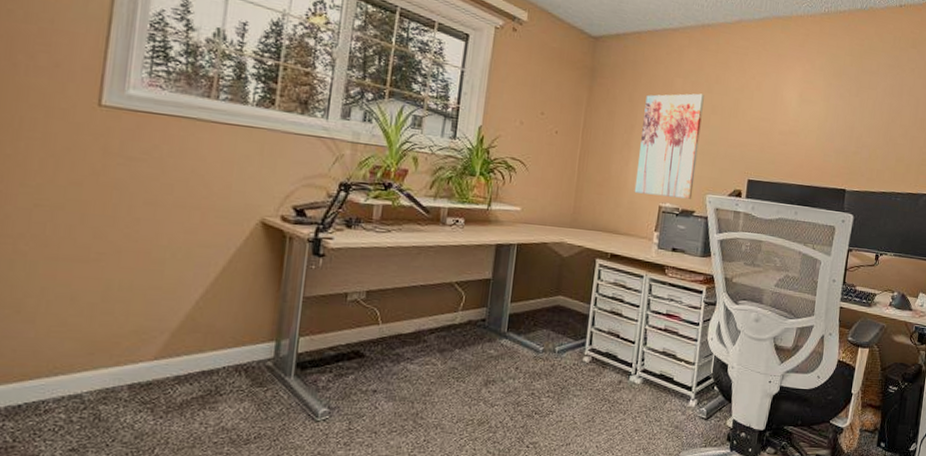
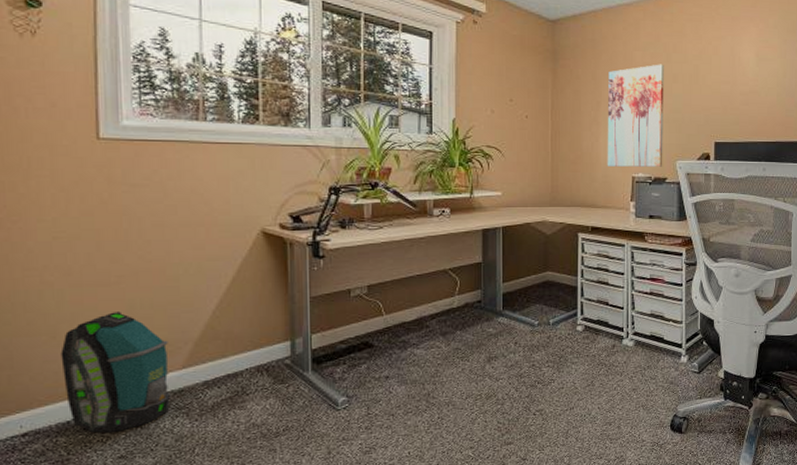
backpack: none [21,291,143,422] -> present [60,312,170,433]

